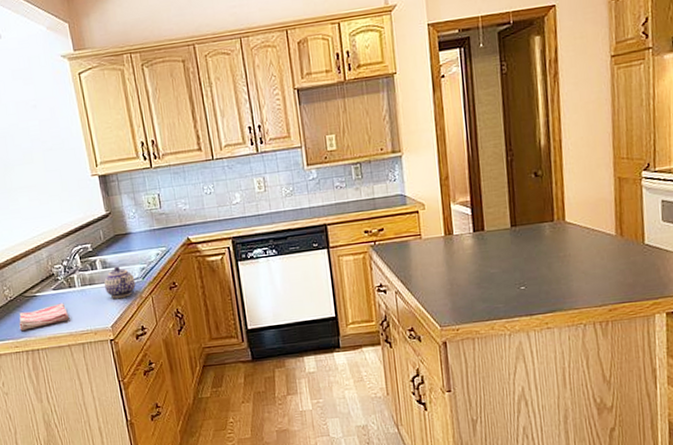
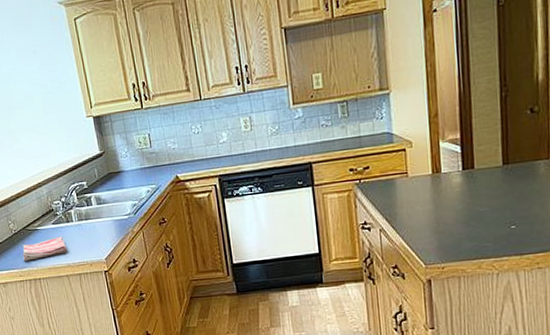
teapot: present [104,266,136,298] -> none [99,202,128,233]

